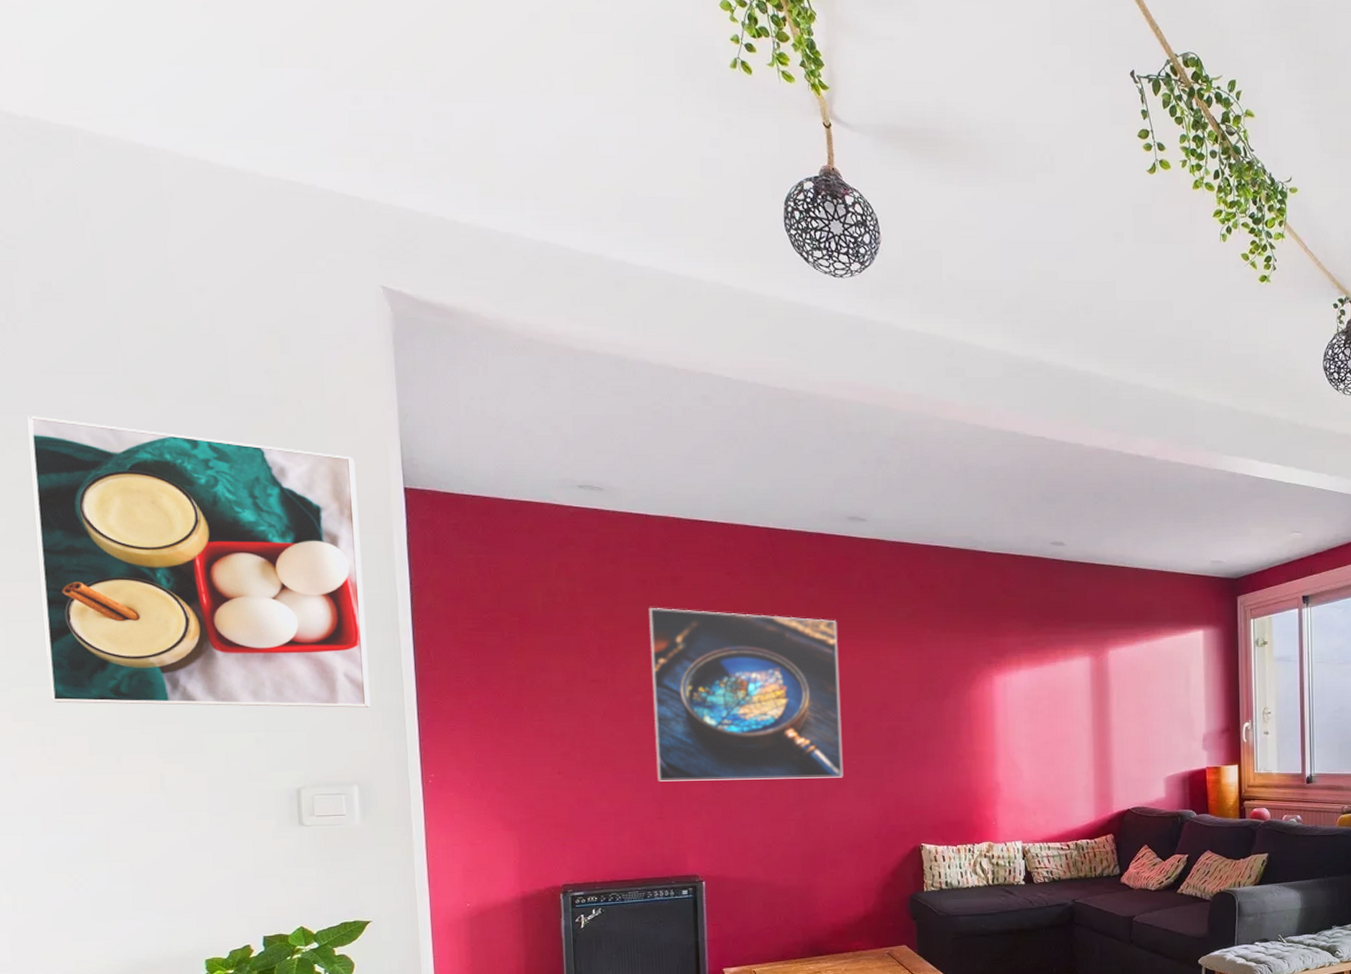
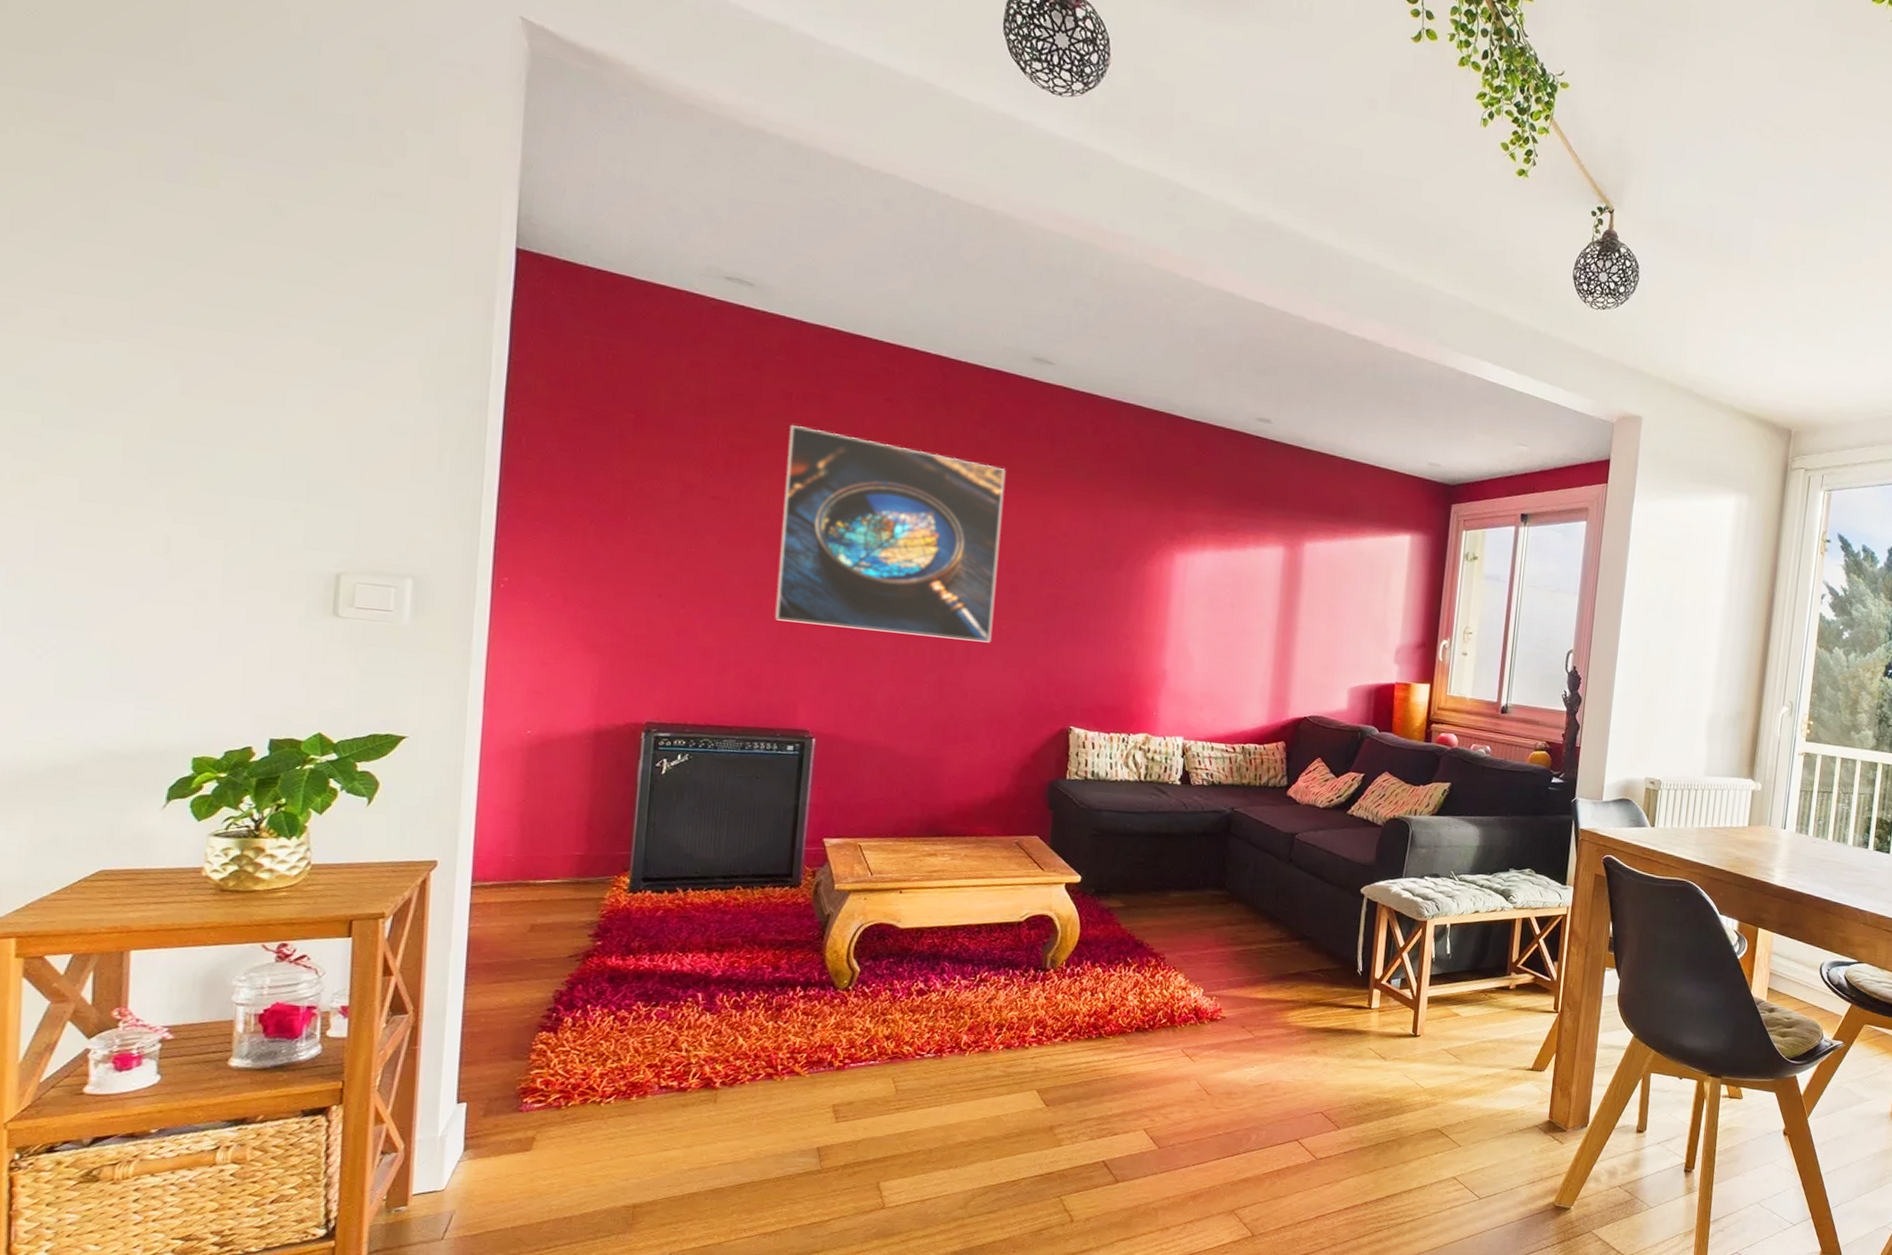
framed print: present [27,416,371,708] -> none [37,95,461,492]

